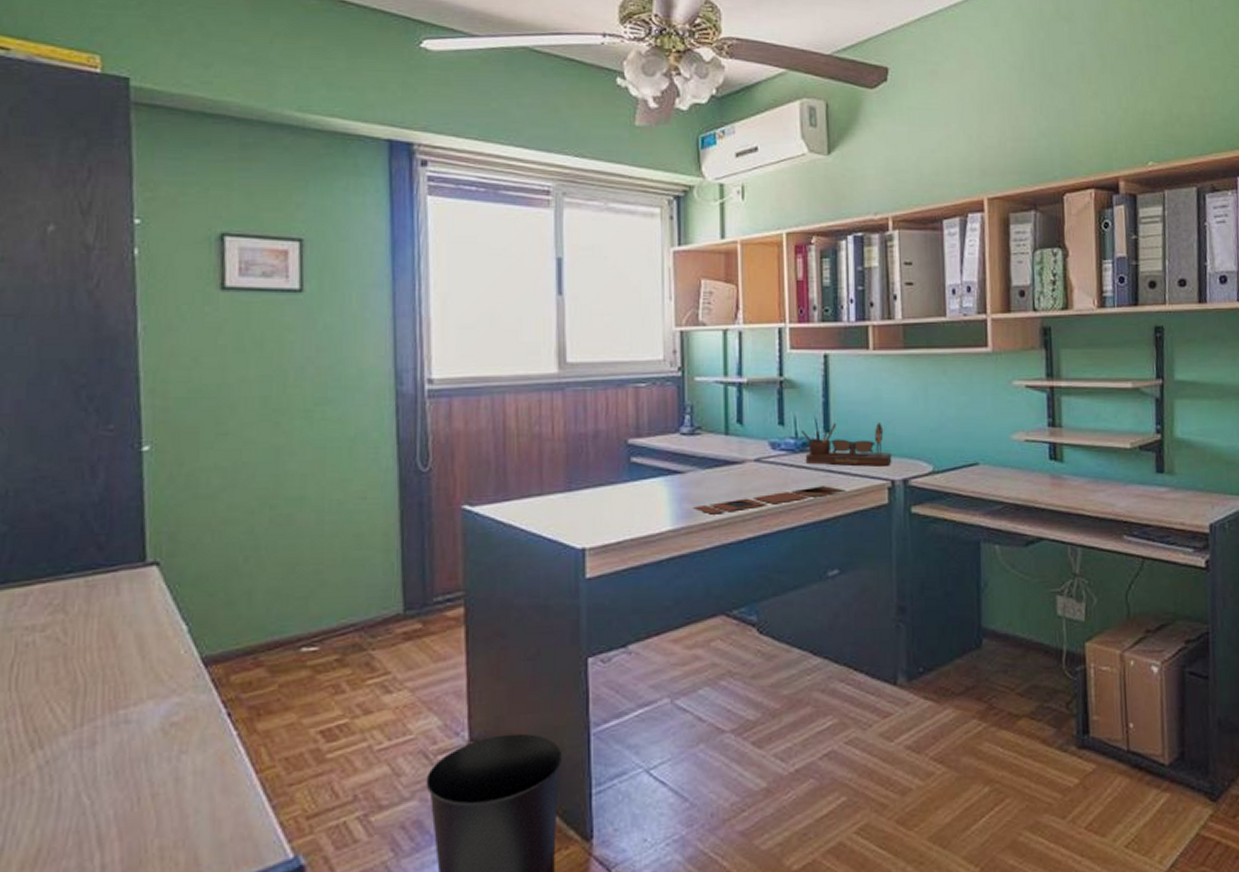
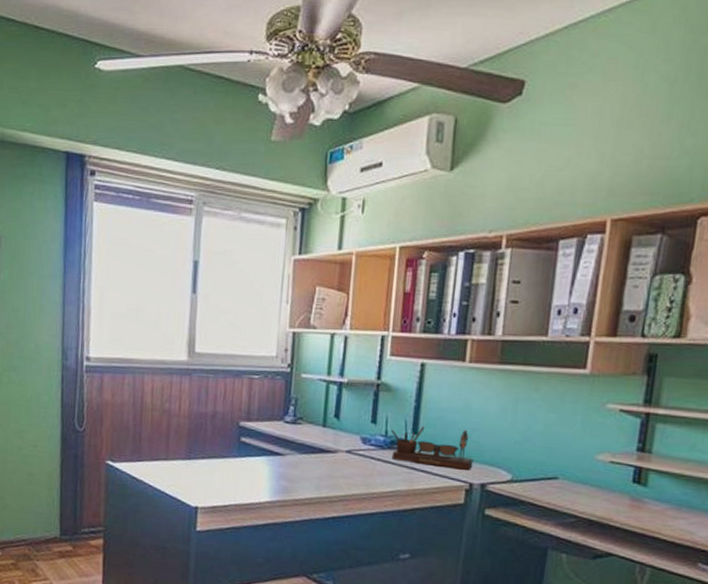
papers: present [692,486,846,515] -> none [287,480,426,494]

